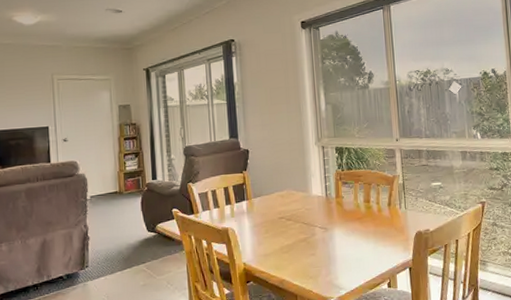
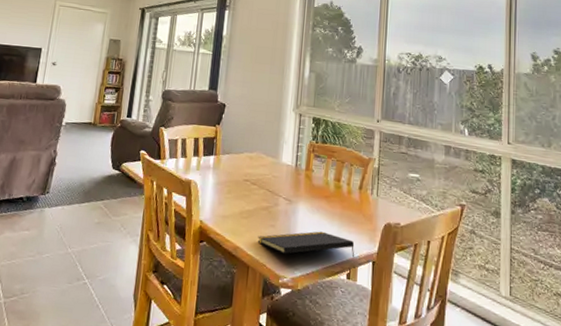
notepad: none [301,250,393,277] -> present [257,231,355,258]

